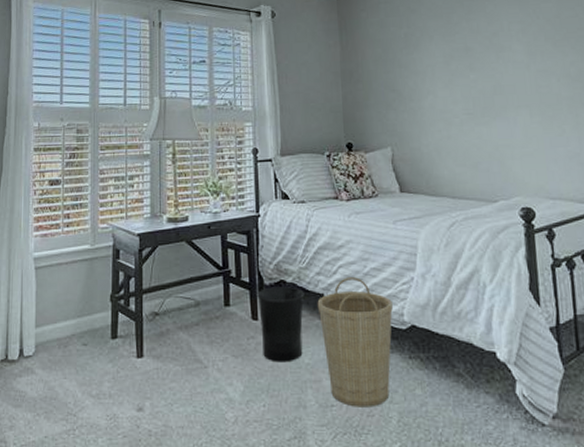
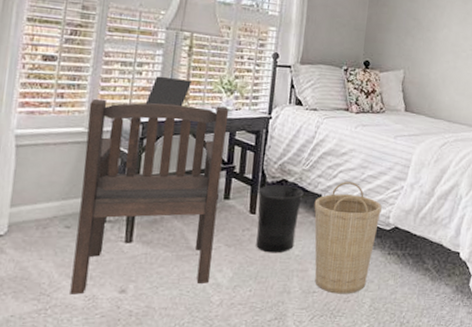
wooden chair: none [92,210,221,414] -> present [70,98,229,295]
laptop: none [139,186,179,216] -> present [145,76,191,107]

